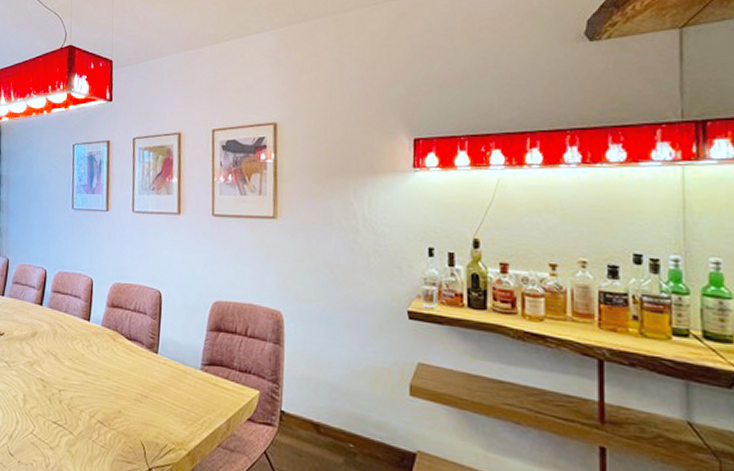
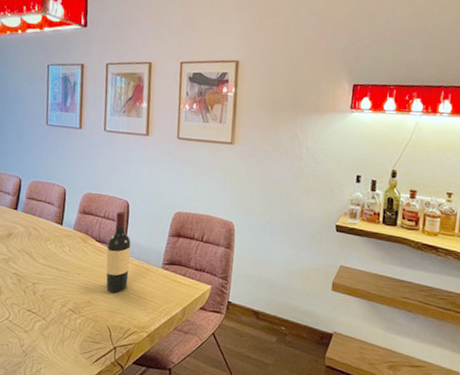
wine bottle: none [137,302,165,401] -> present [106,211,131,293]

